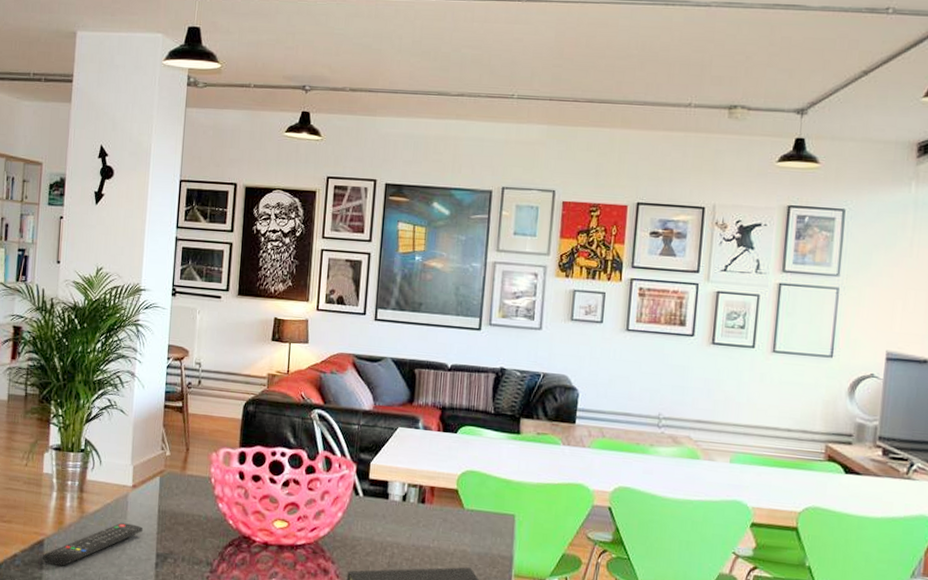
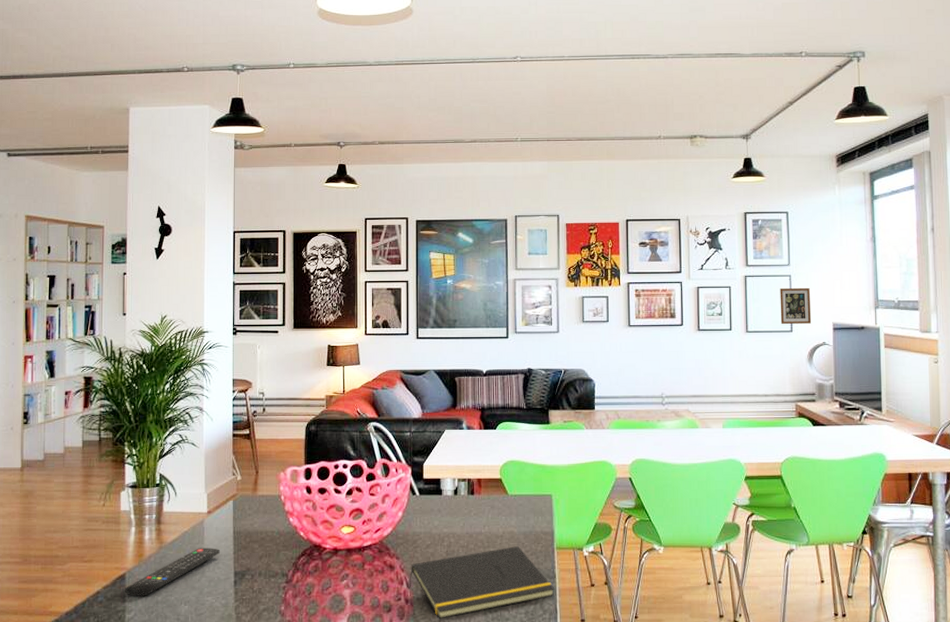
picture frame: none [818,303,862,350] -> present [780,287,812,324]

